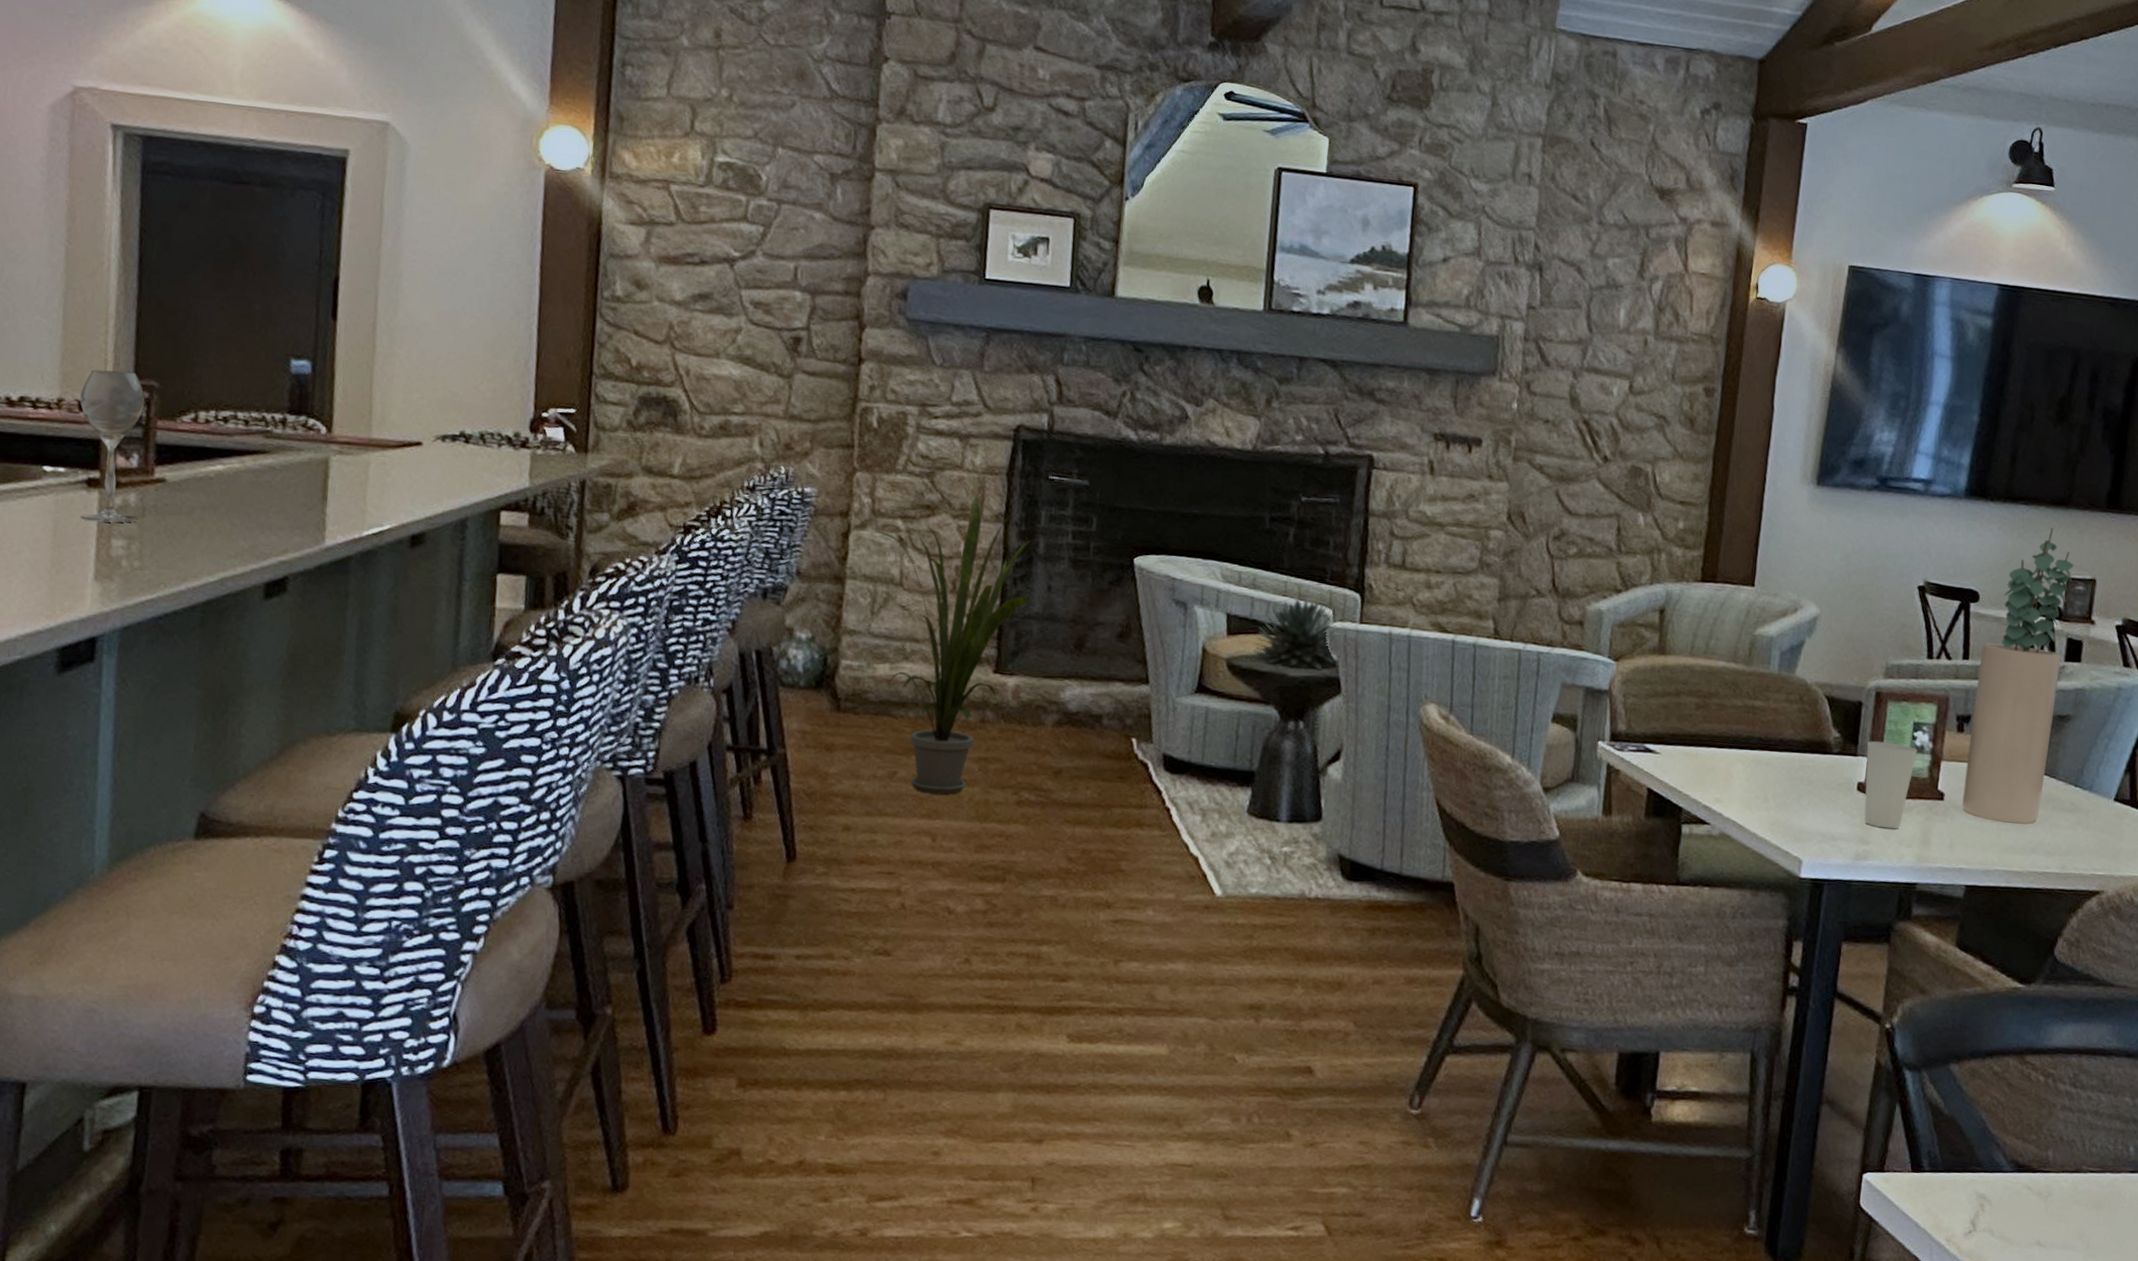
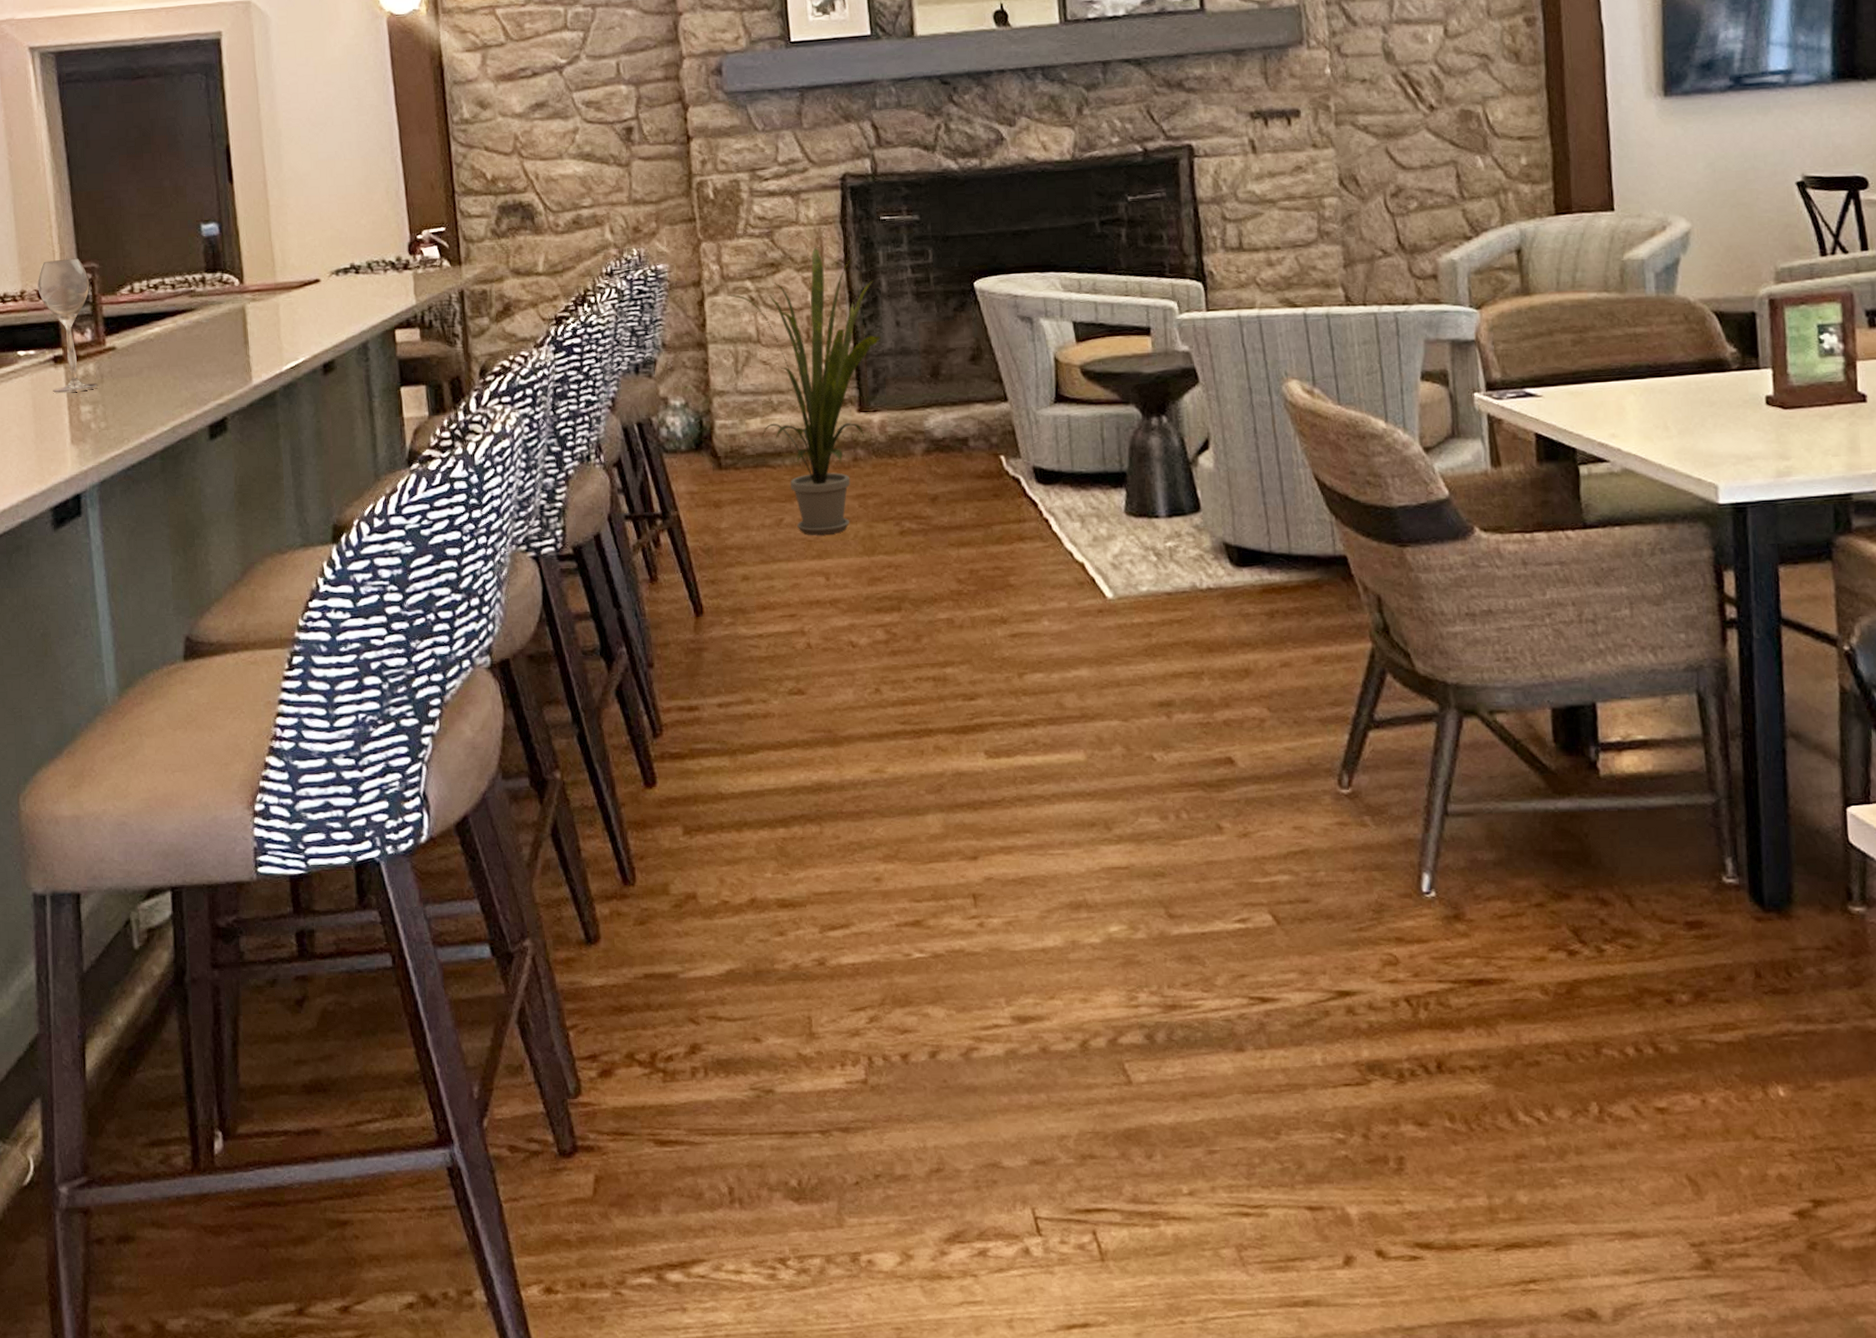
succulent plant: present [1252,599,1339,670] -> none [1104,295,1193,365]
cup: present [1864,741,1918,829] -> none [1768,349,1828,440]

